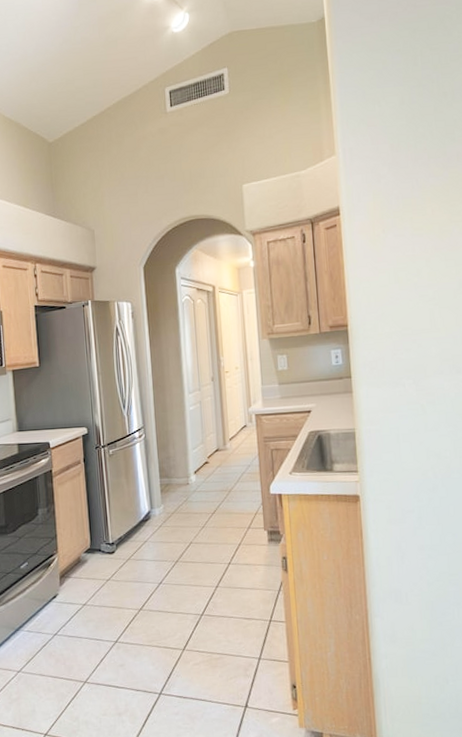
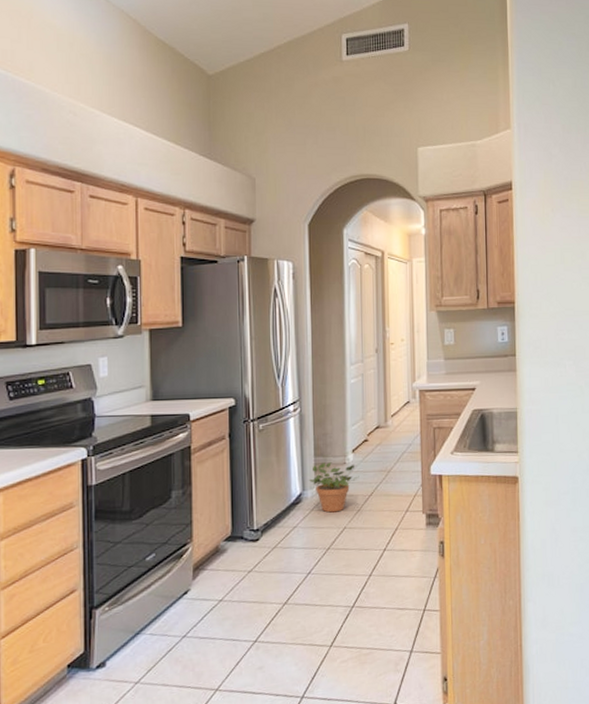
potted plant: none [156,483,202,529] -> present [309,462,359,513]

